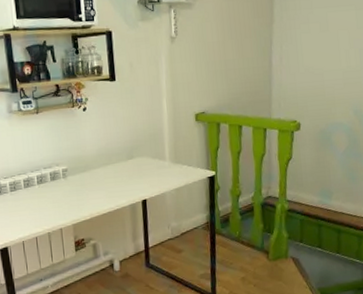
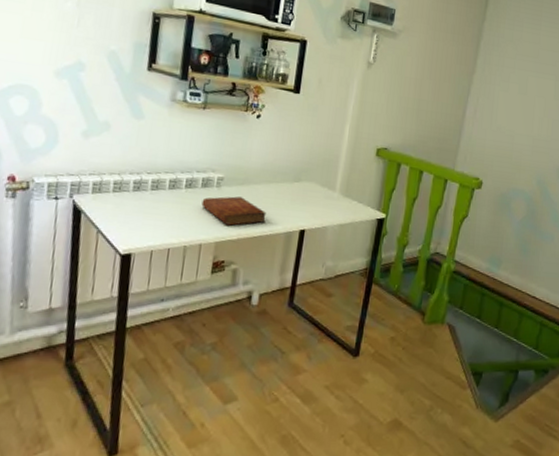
bible: none [54,182,111,209] -> present [201,196,267,226]

